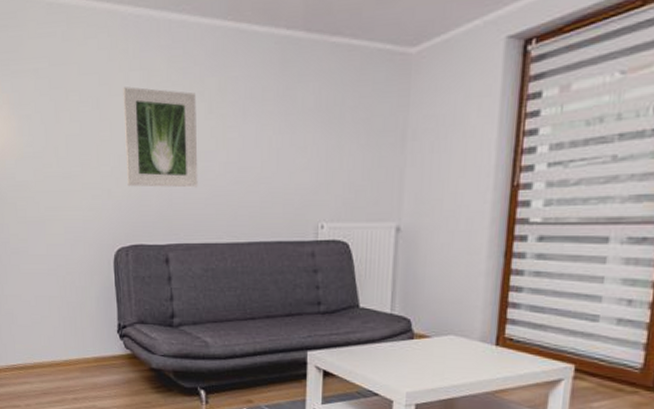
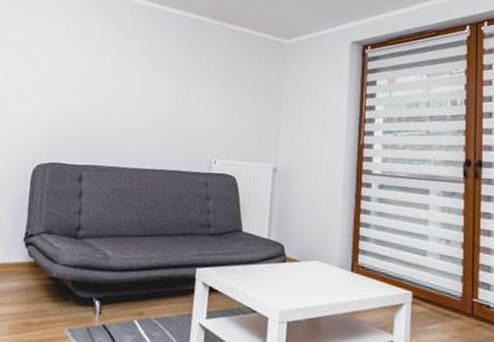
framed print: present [123,87,198,188] -> none [55,37,123,121]

